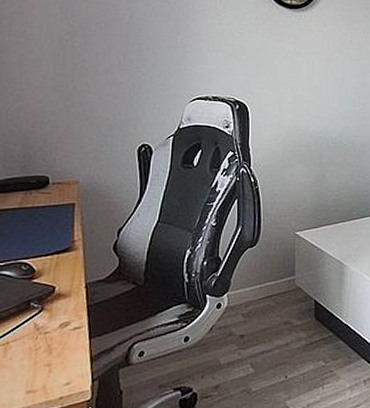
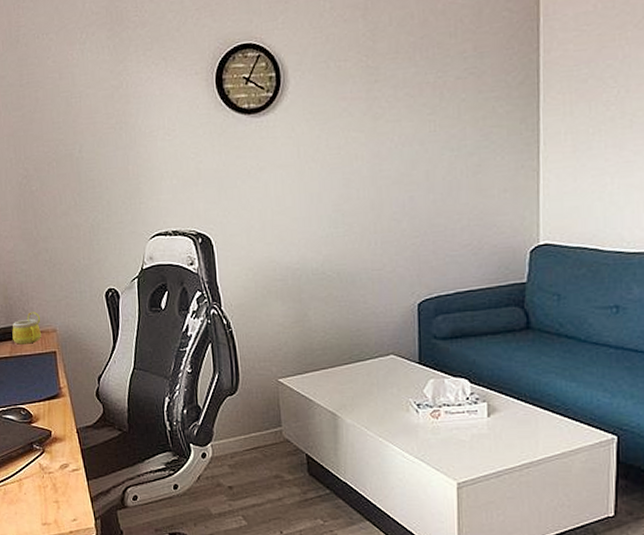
mug: none [25,163,63,196] -> present [12,312,41,345]

